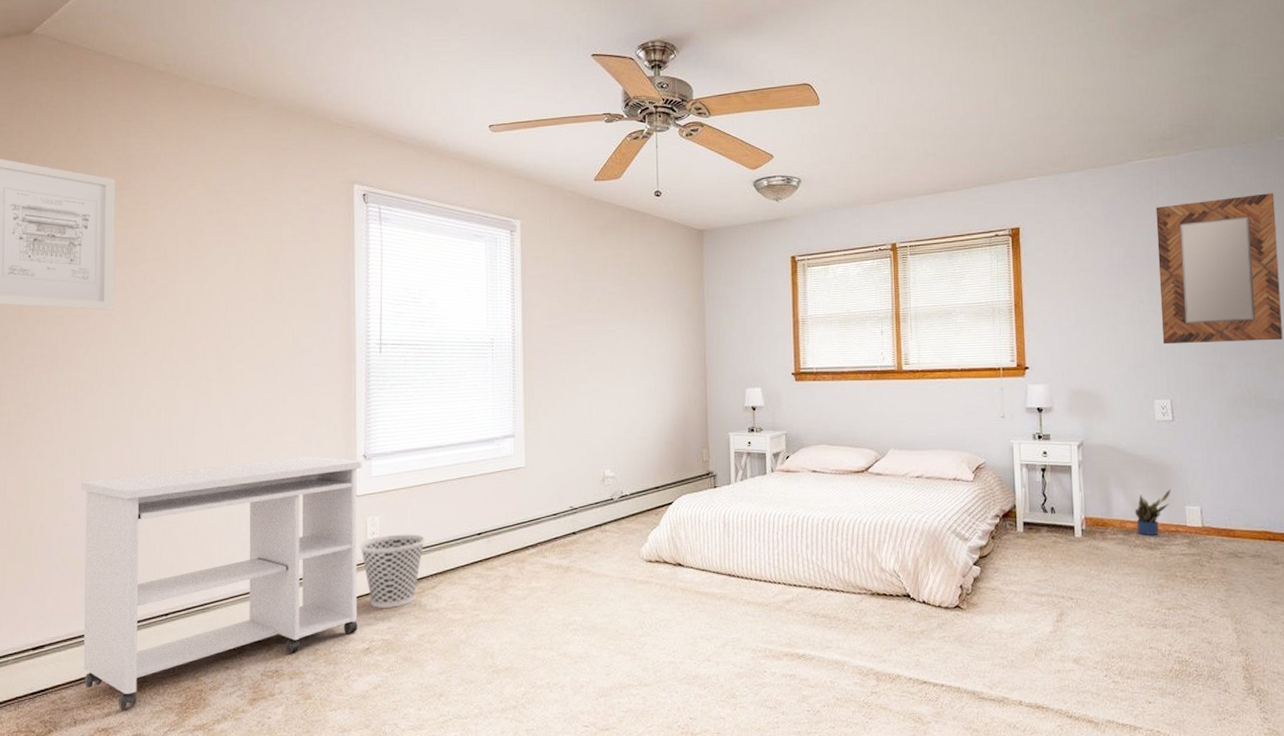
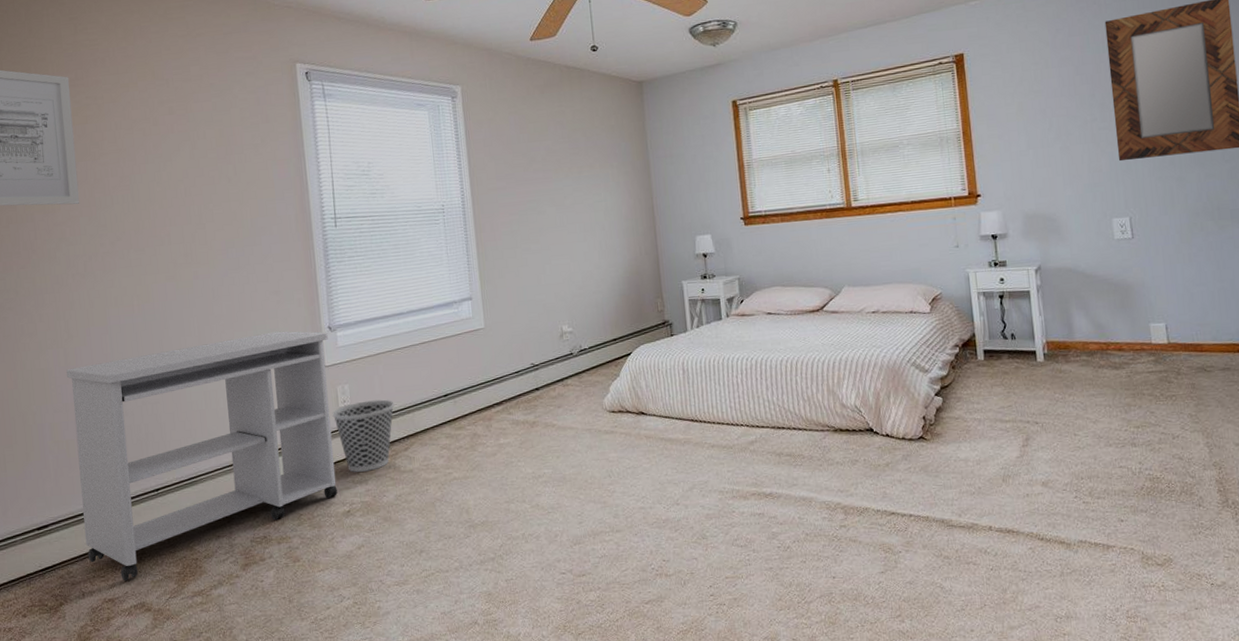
potted plant: present [1134,489,1171,535] -> none [1097,307,1134,355]

